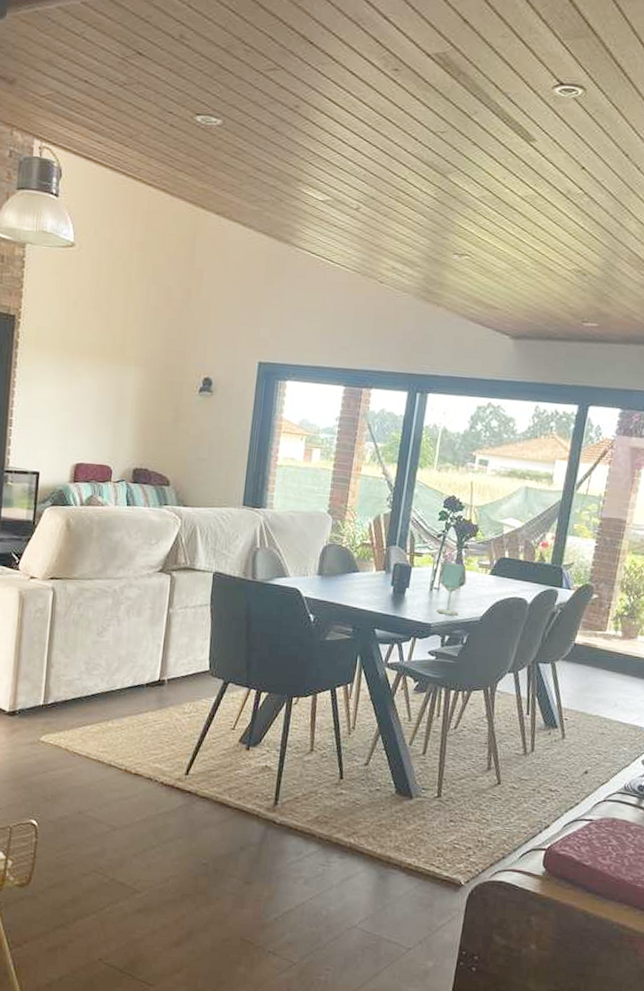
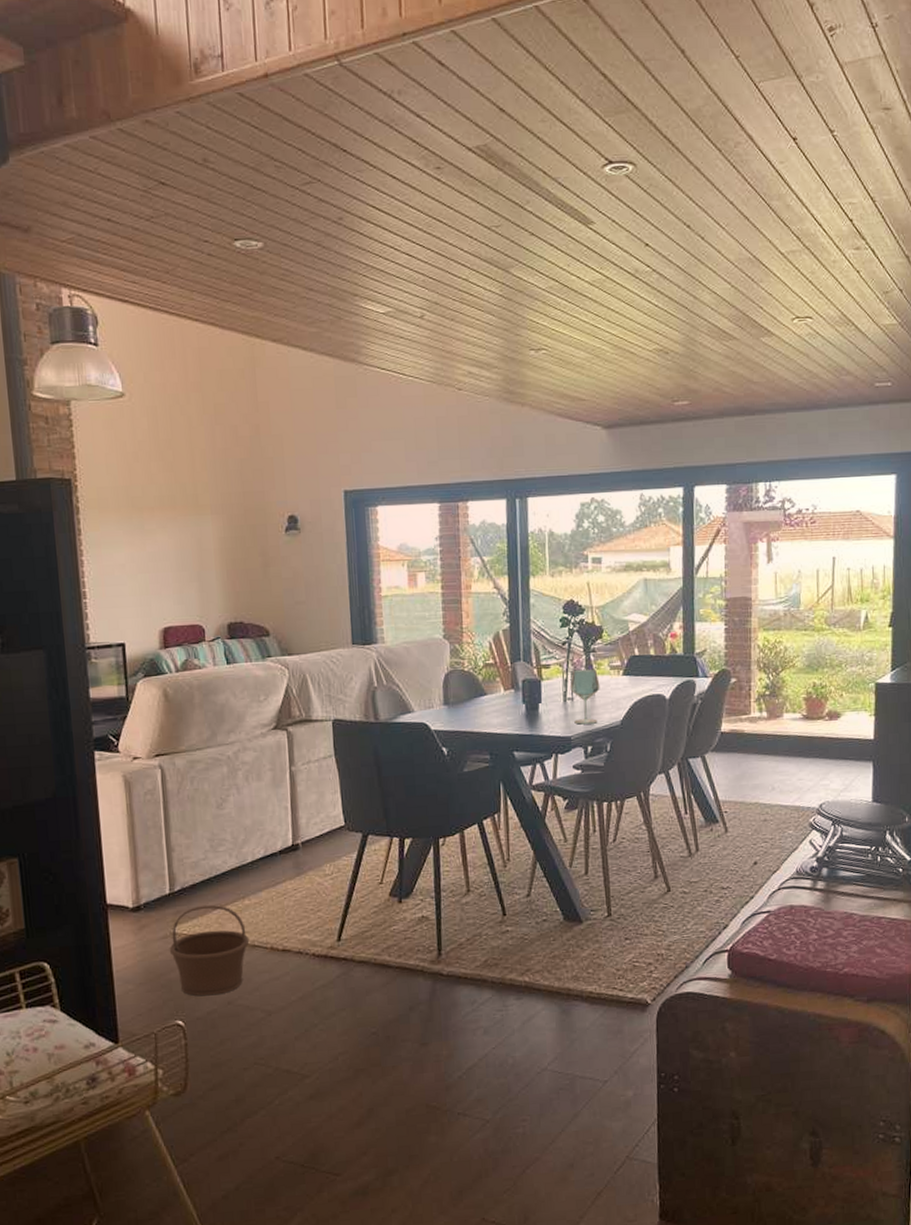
basket: none [34,720,107,804] -> present [169,904,250,996]

